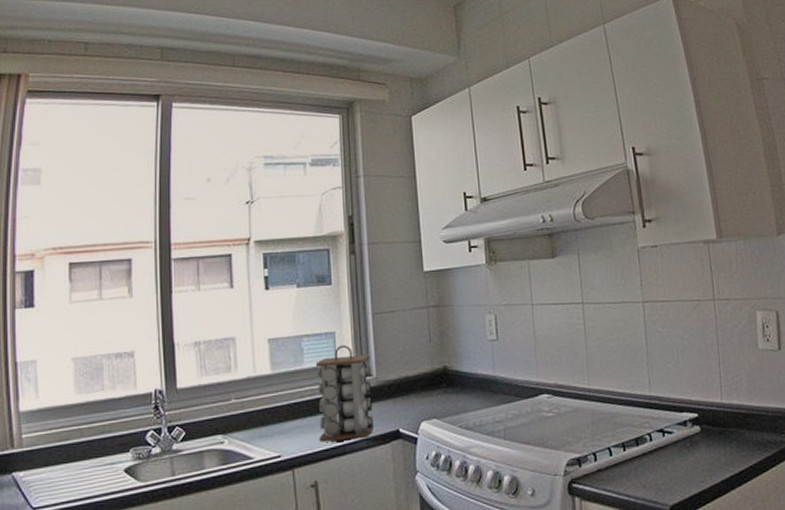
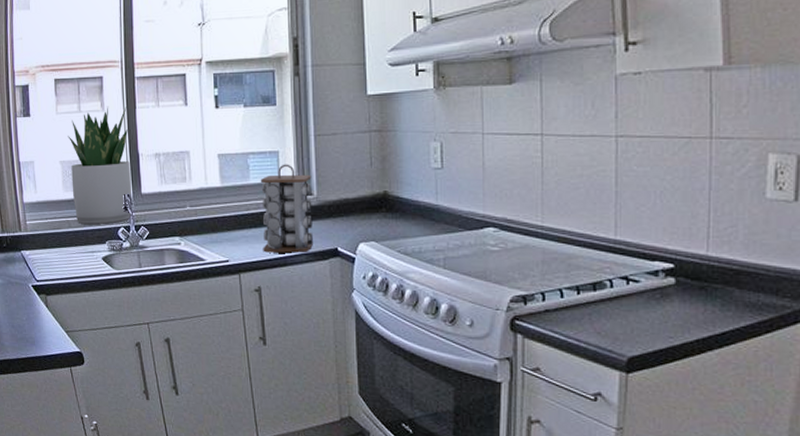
planter: none [84,291,165,431] -> present [68,106,132,224]

